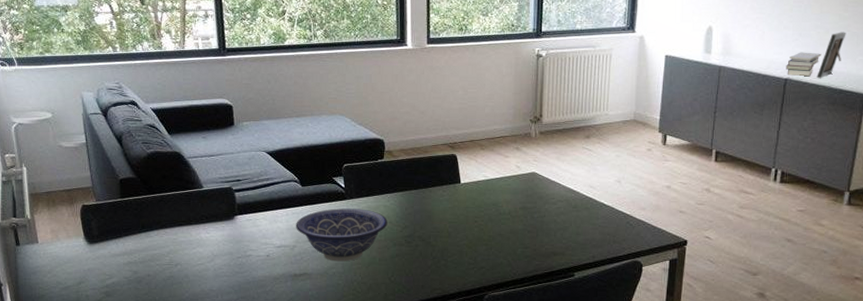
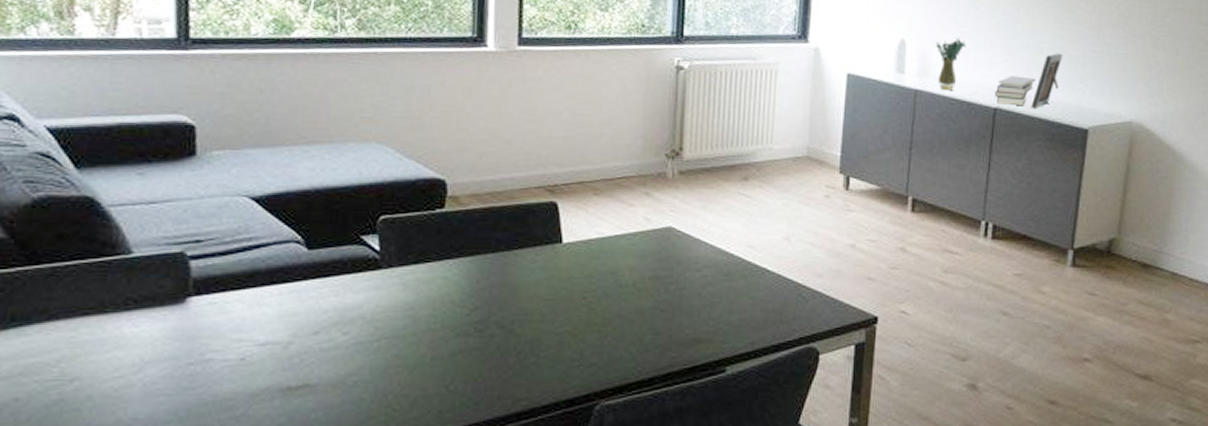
decorative bowl: present [296,208,388,262] -> none [294,282,447,364]
vase: none [737,22,763,66] -> present [936,37,966,91]

